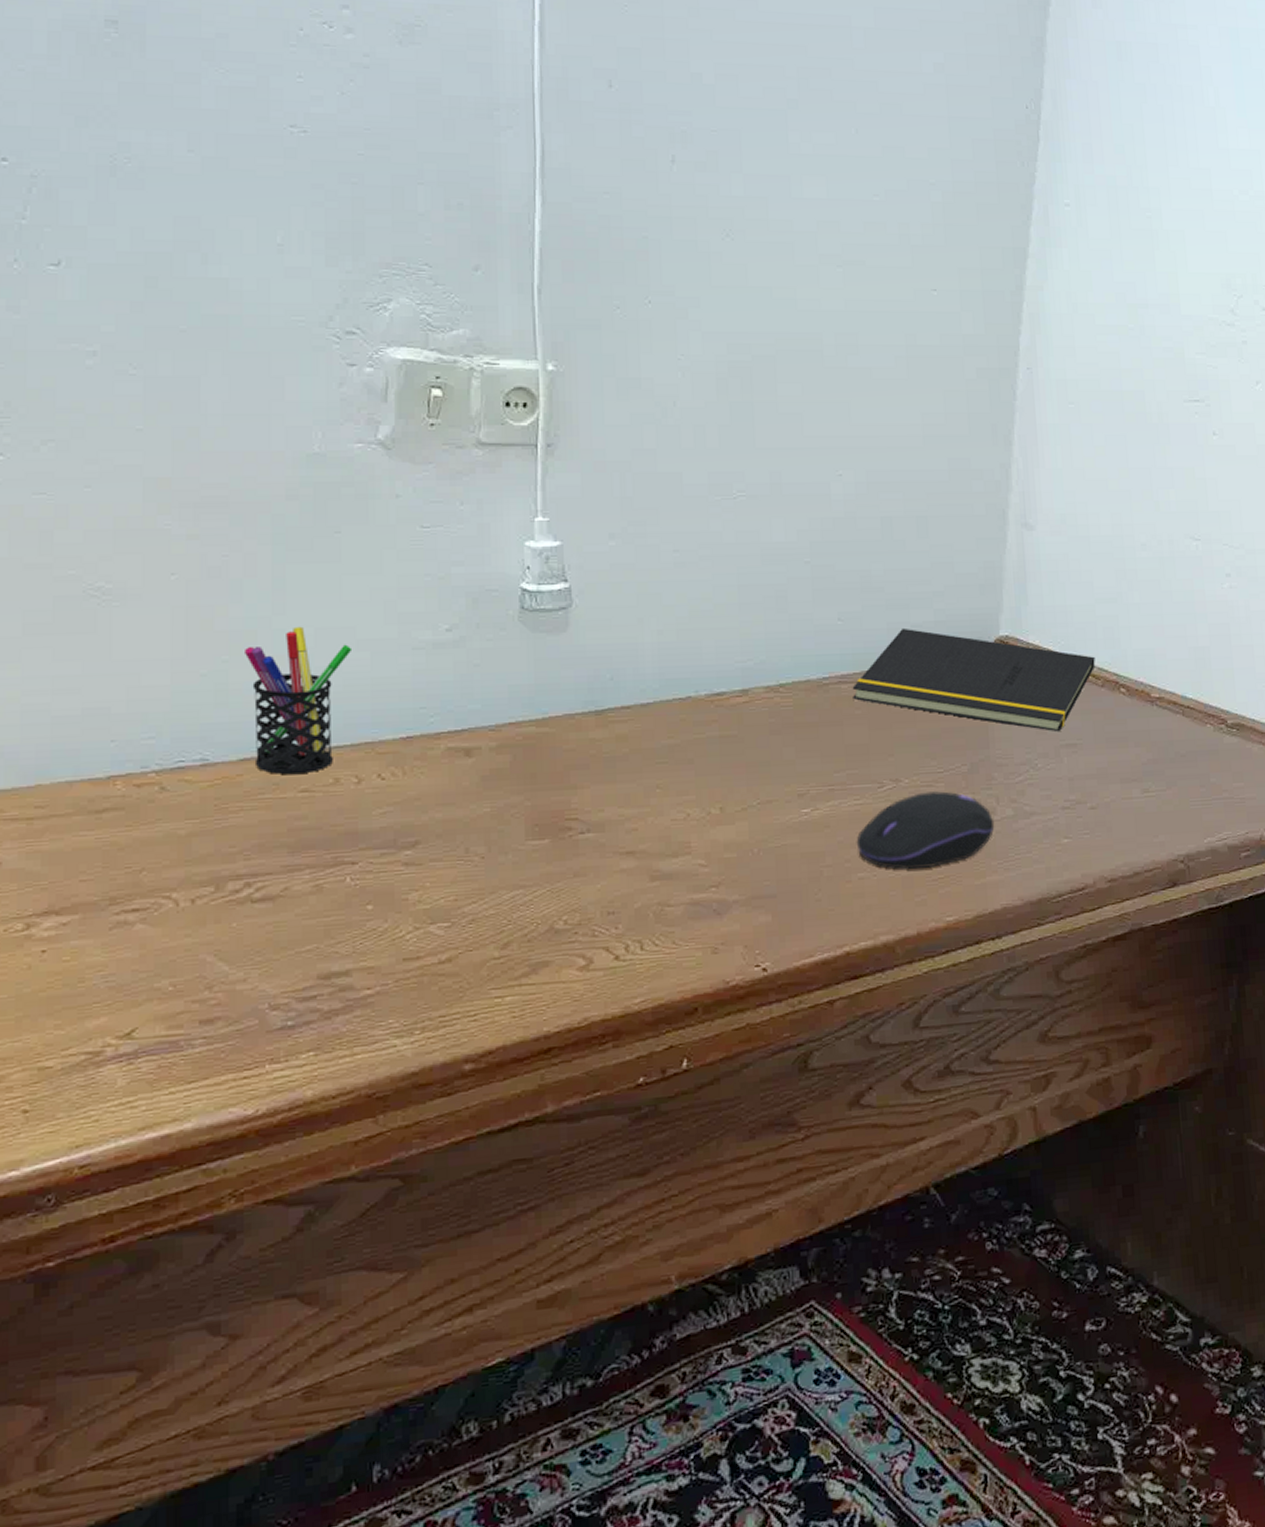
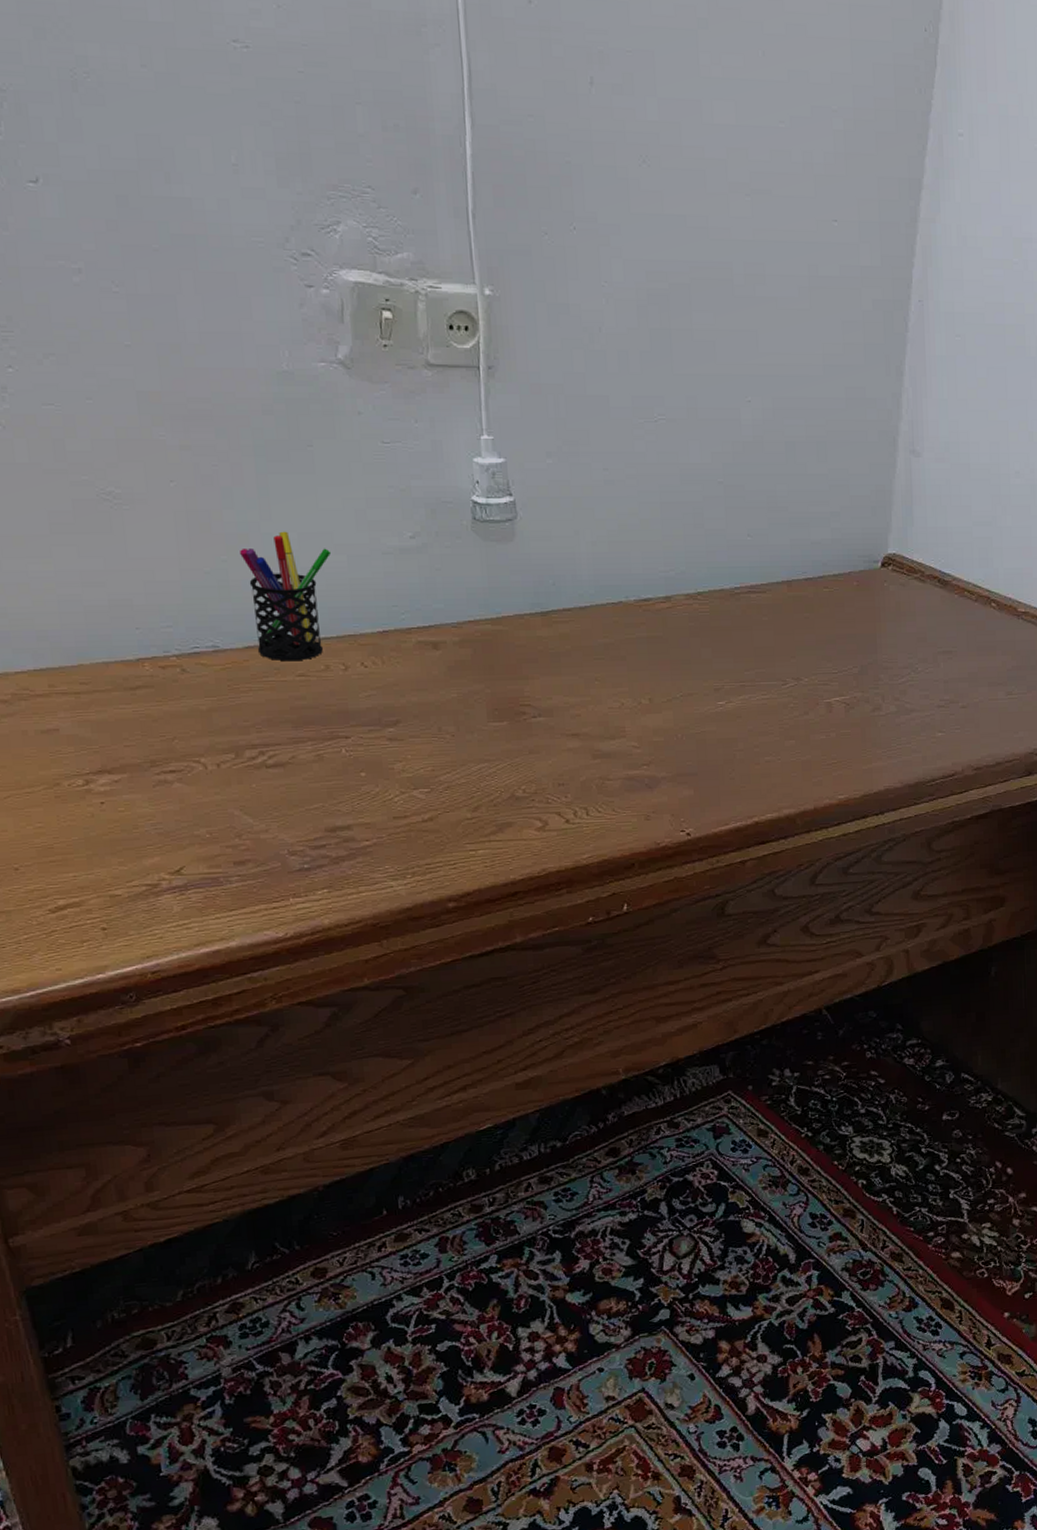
notepad: present [852,627,1096,732] -> none [760,544,971,641]
computer mouse: present [856,791,995,870] -> none [763,689,880,755]

